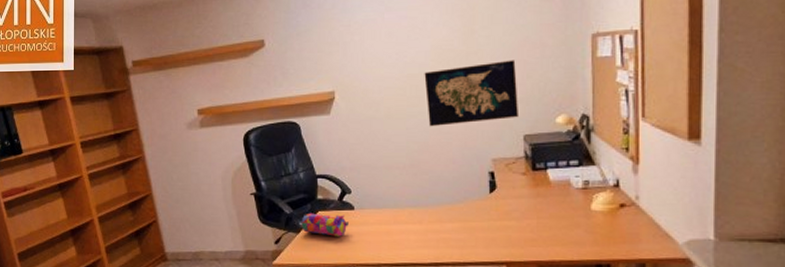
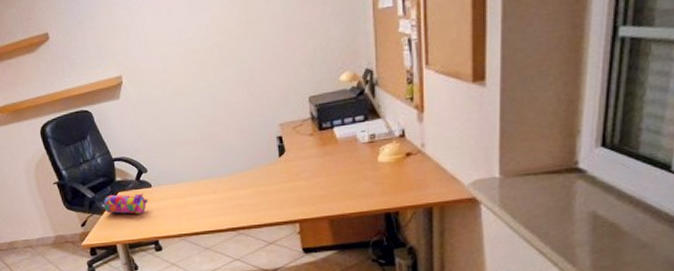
map: present [424,60,520,127] -> none [207,22,304,100]

